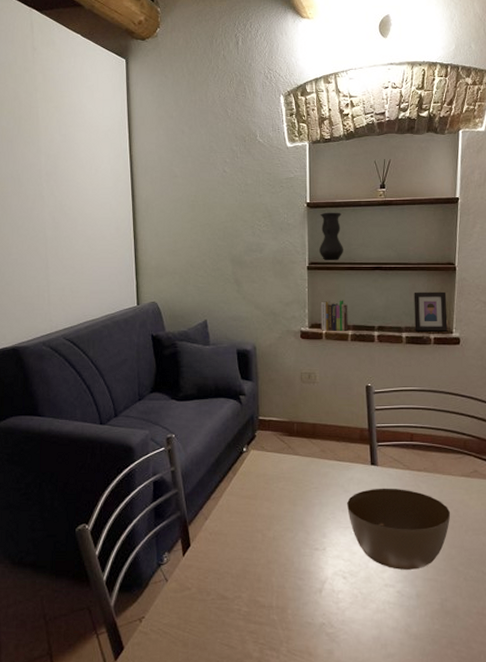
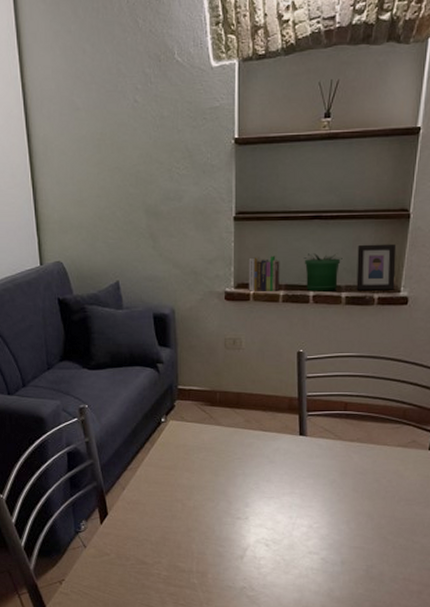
vase: present [319,212,343,261] -> none [249,149,277,210]
bowl: present [347,488,451,570] -> none [272,458,383,538]
planter: none [368,299,400,332] -> present [304,253,341,292]

